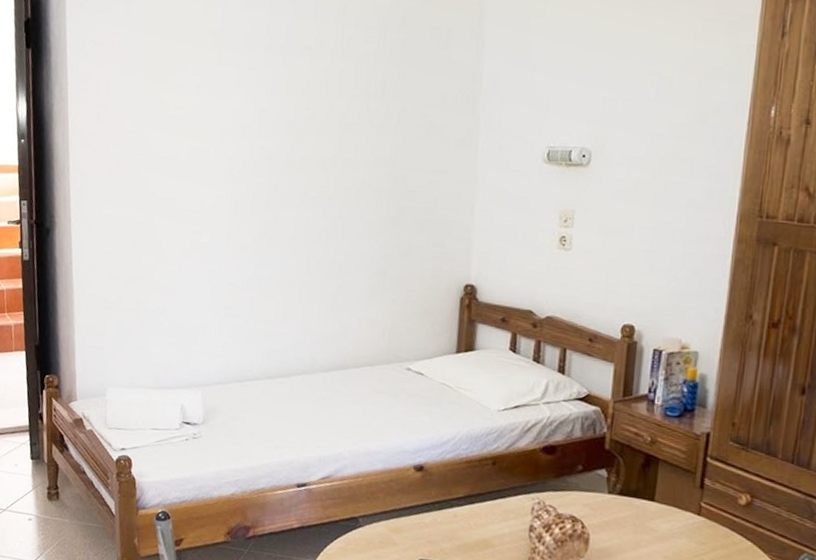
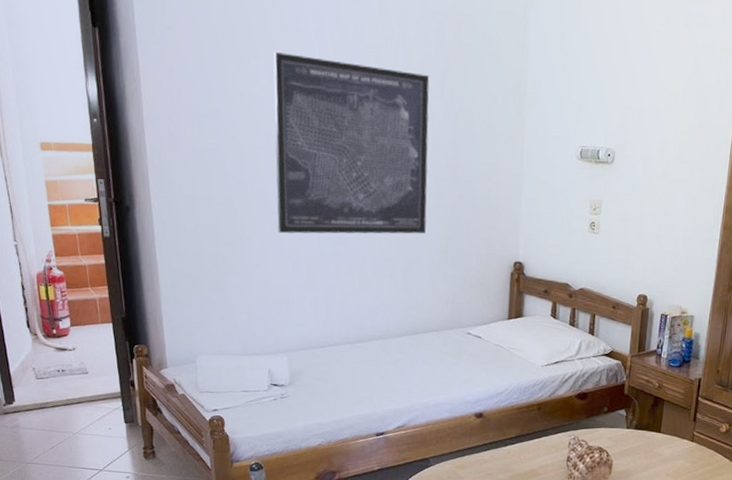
wall art: none [198,61,369,255] -> present [273,52,430,234]

